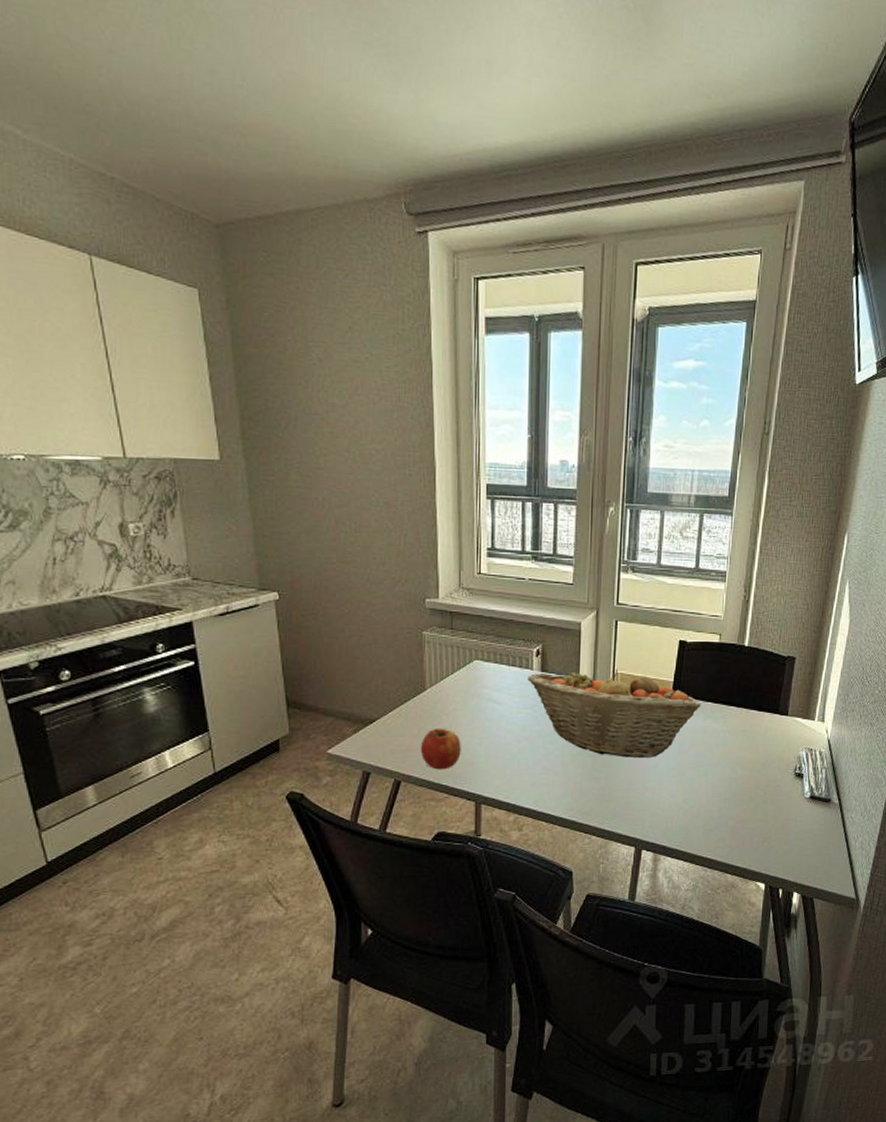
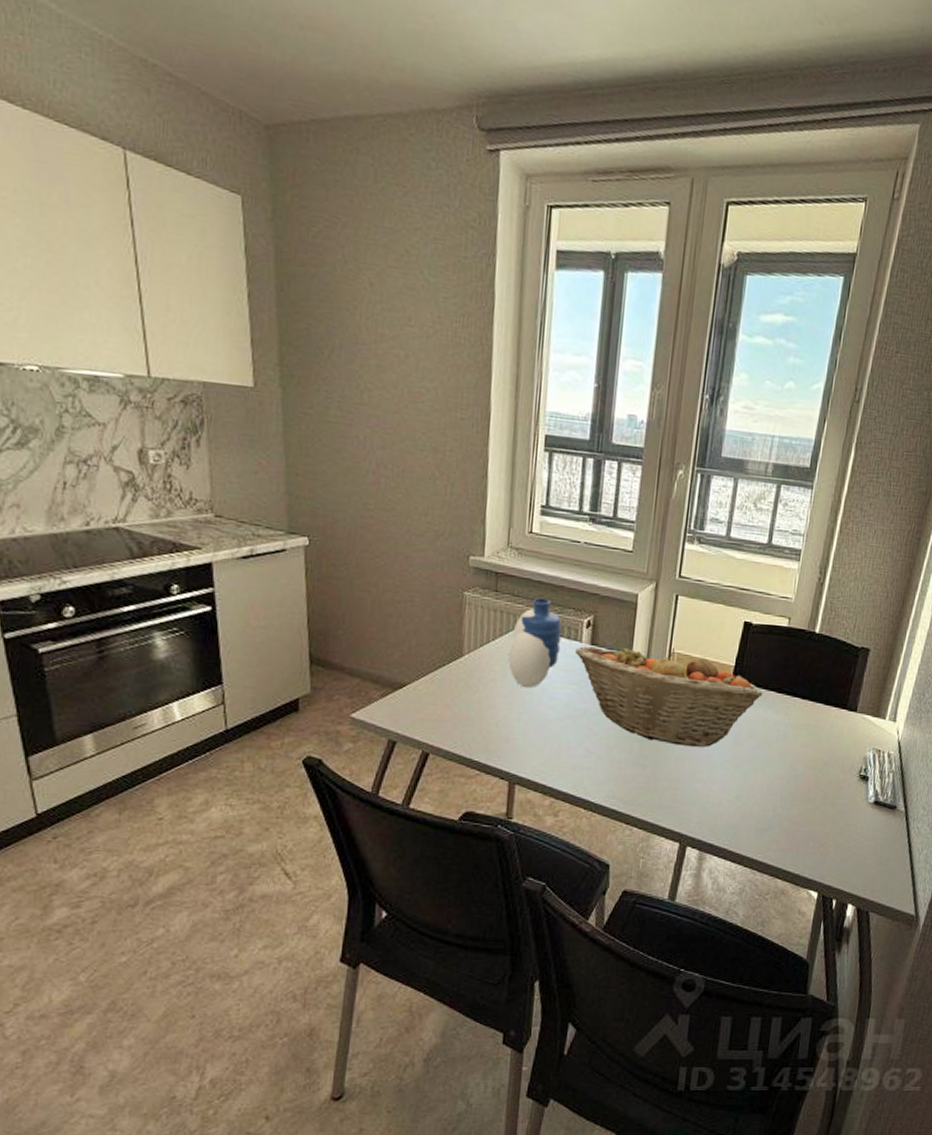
apple: present [420,728,461,770] -> none [452,698,498,744]
vase: none [466,632,514,715] -> present [508,597,562,689]

